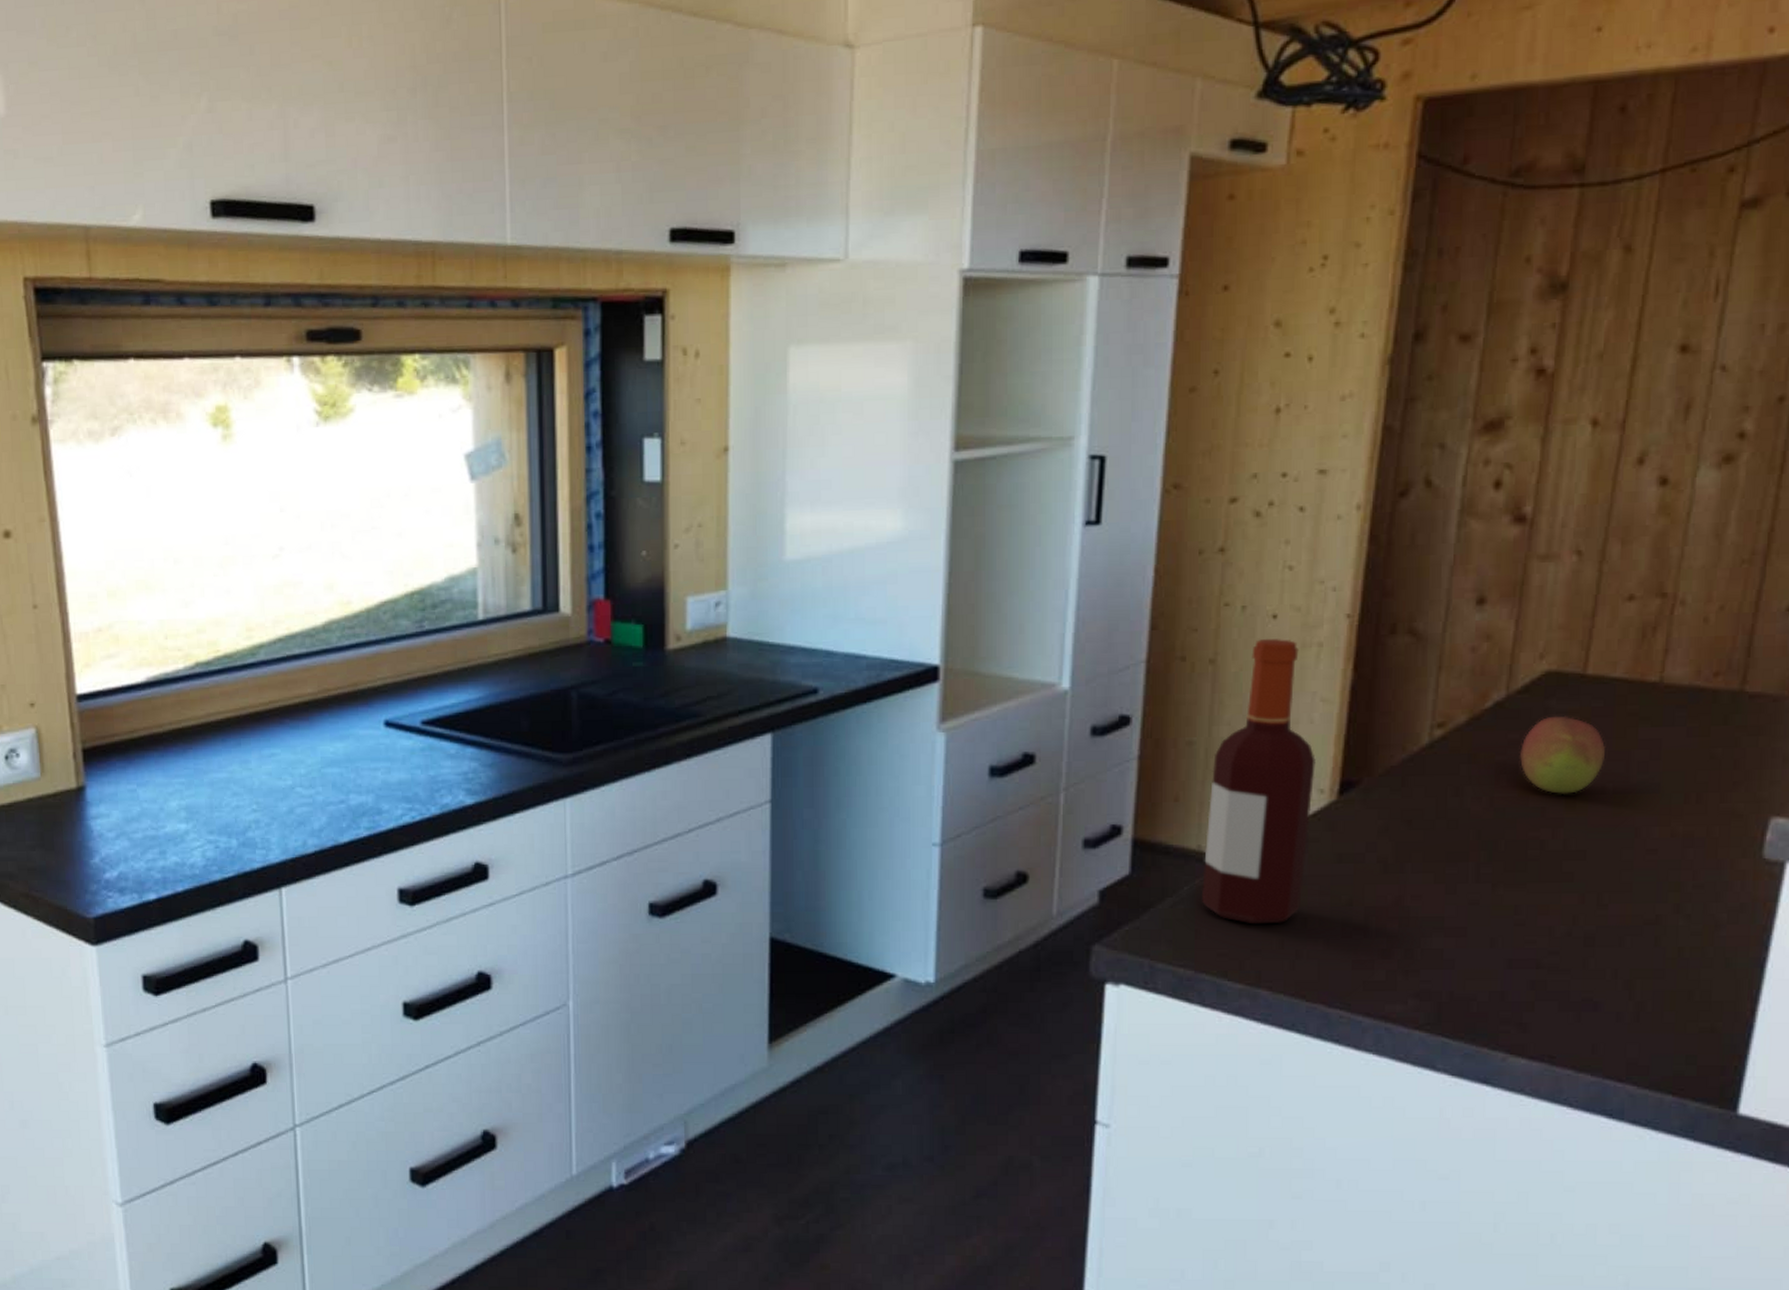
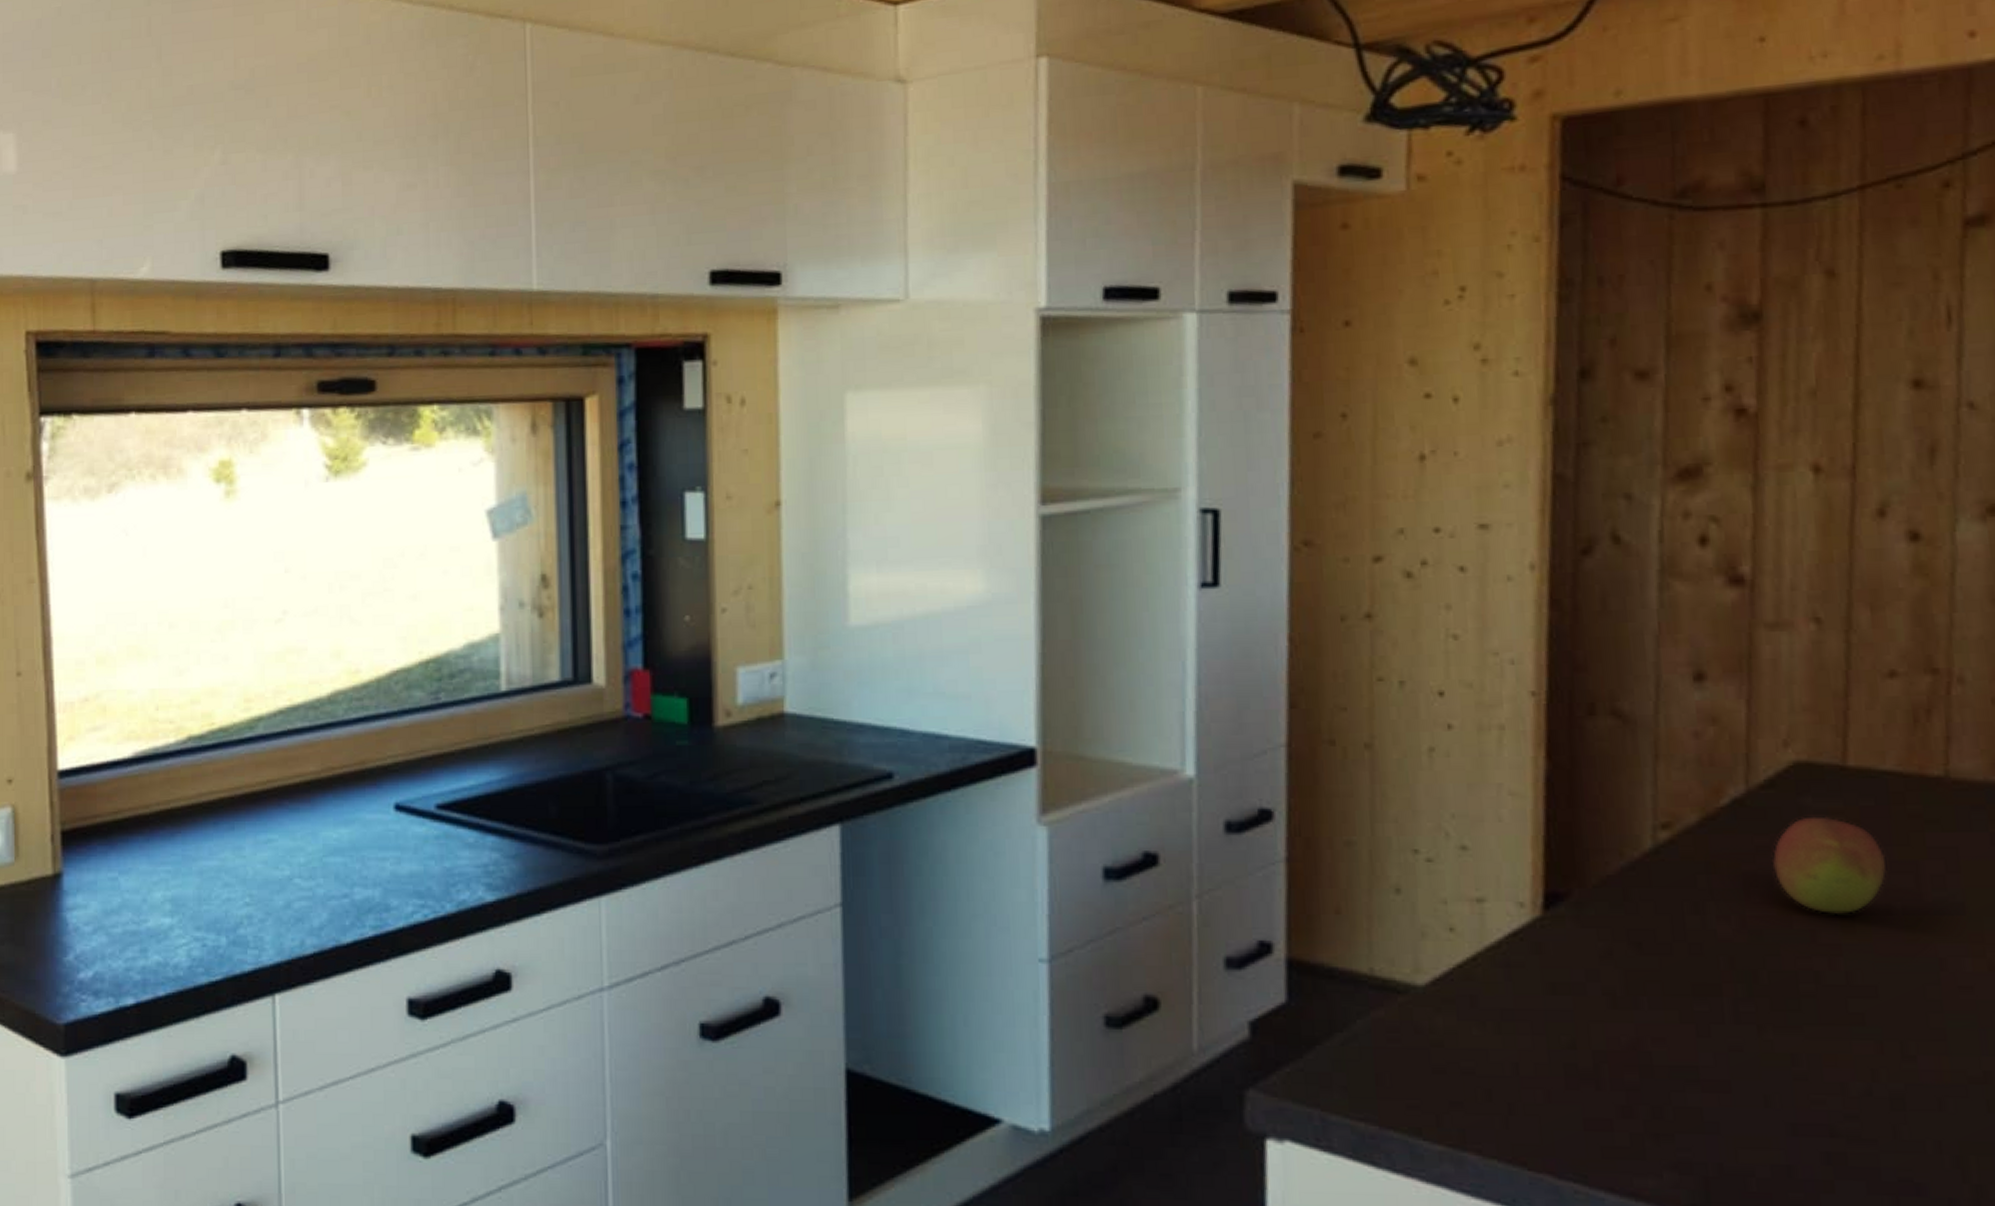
bottle: present [1201,637,1316,925] -> none [1378,718,1511,1070]

